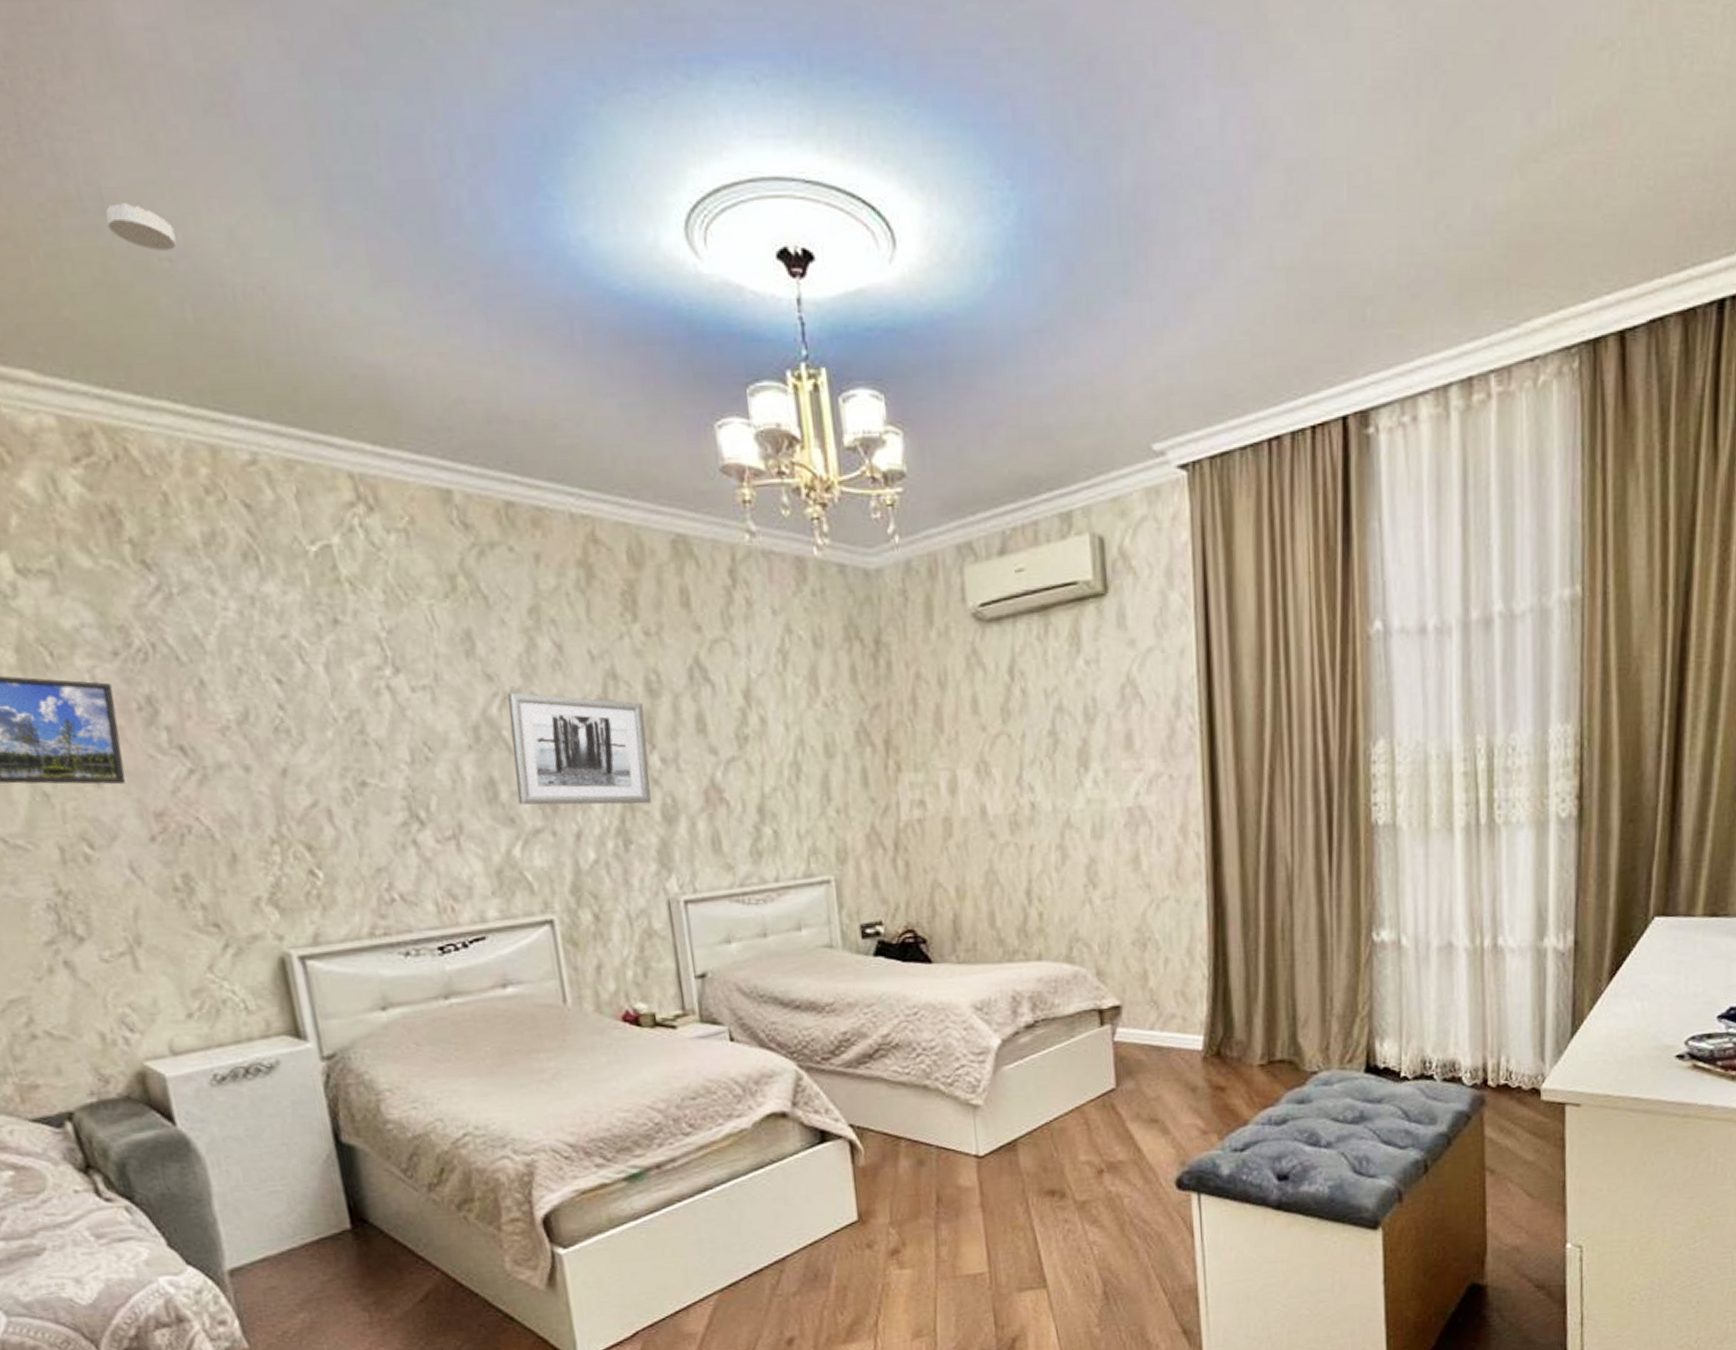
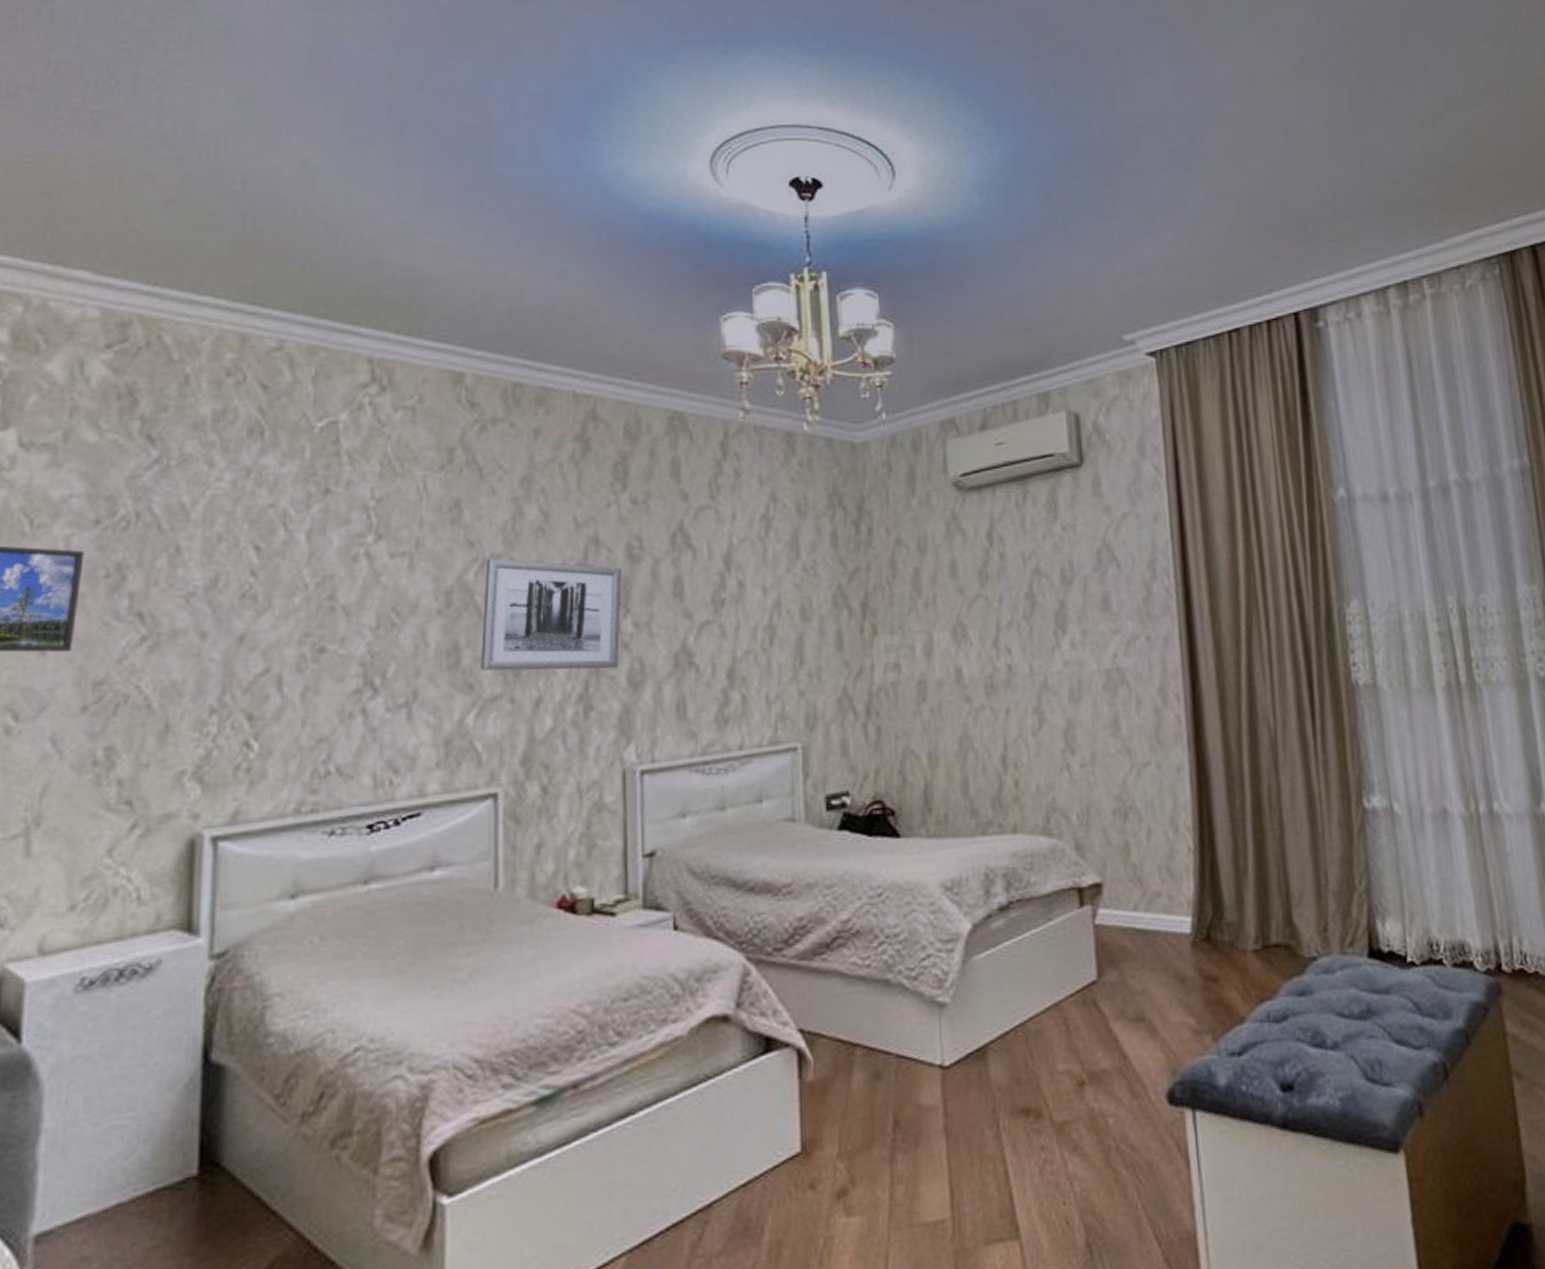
smoke detector: present [105,203,176,251] -> none [193,140,253,176]

